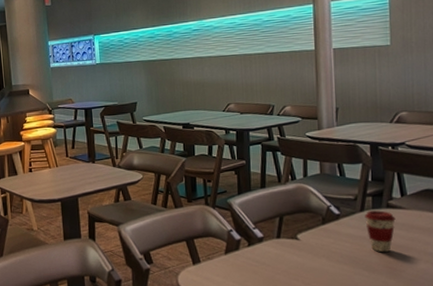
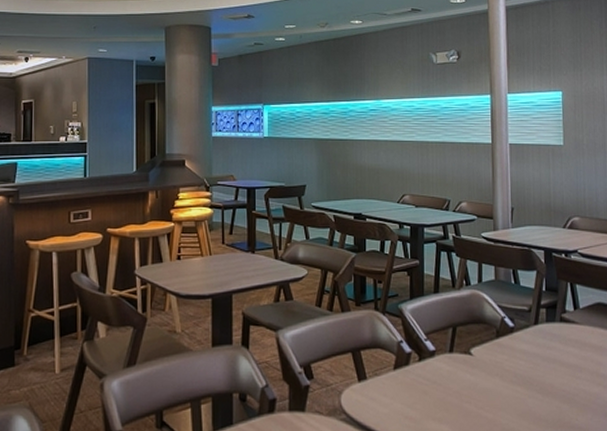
coffee cup: present [364,210,396,253] -> none [538,324,569,373]

